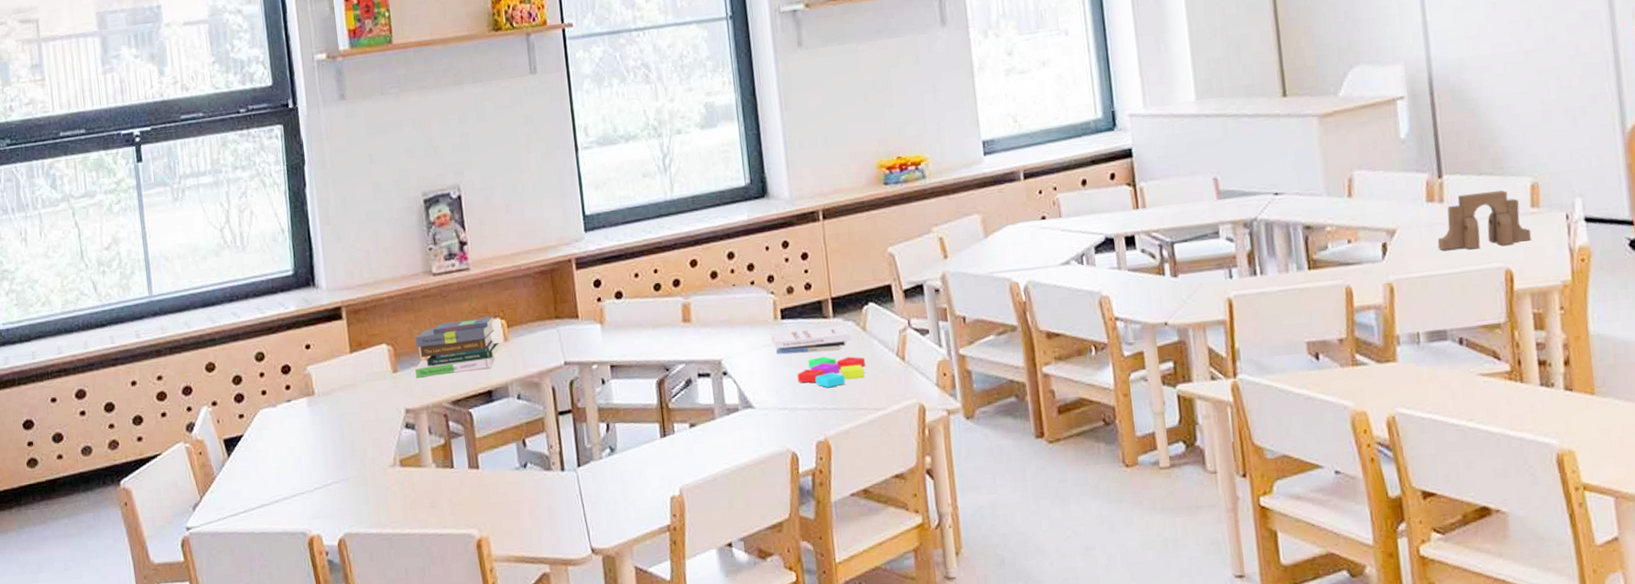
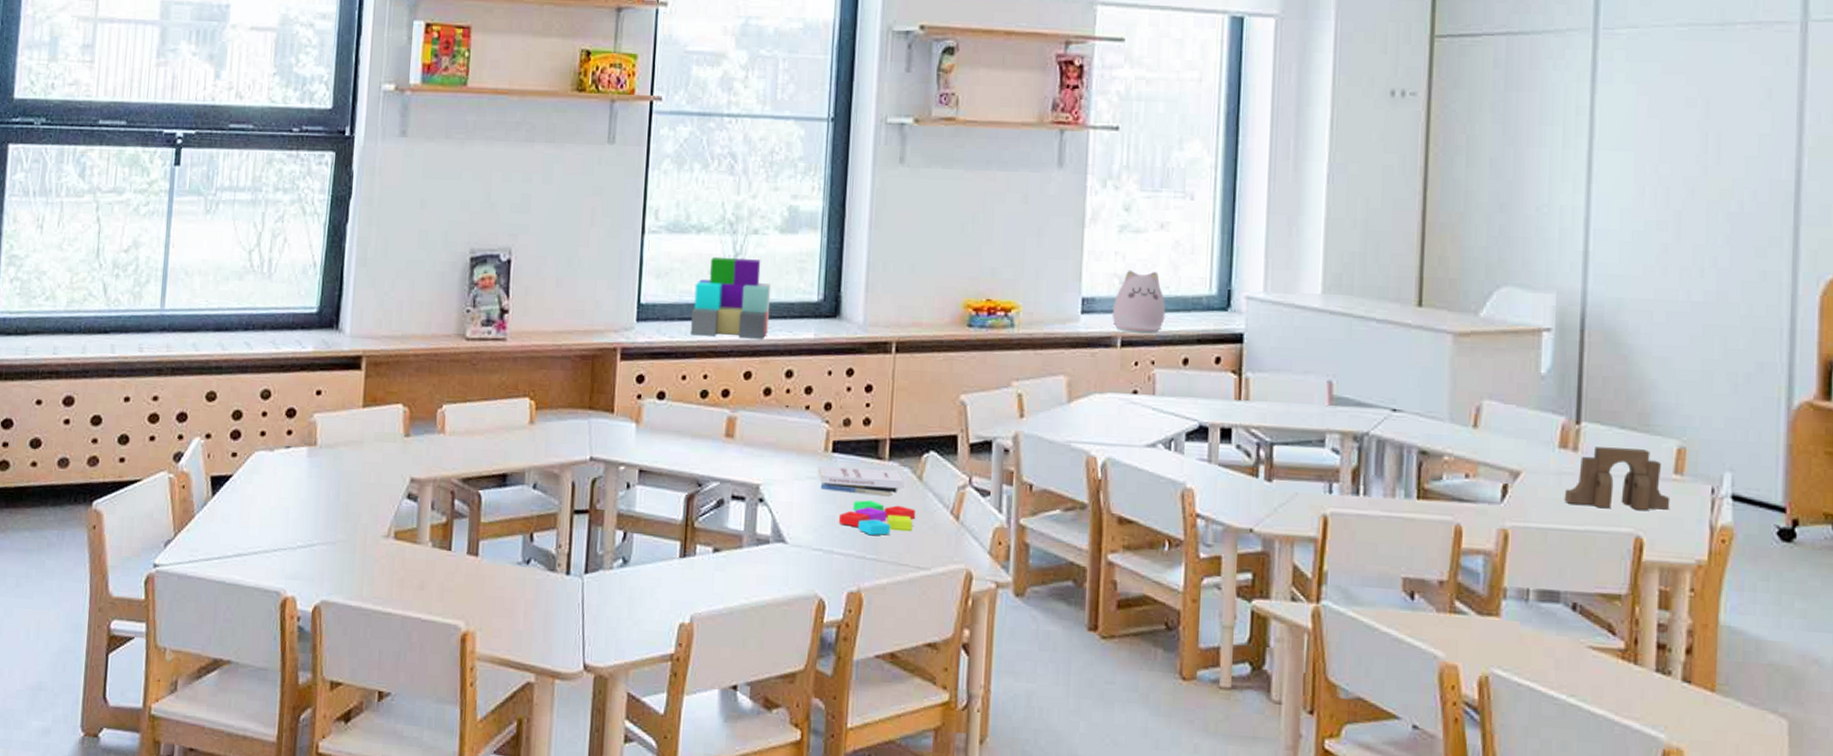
books: present [415,316,501,378] -> none [428,392,525,450]
toy blocks: none [632,157,706,236] -> present [690,256,772,340]
plush toy: none [1011,105,1060,166] -> present [1113,270,1166,335]

